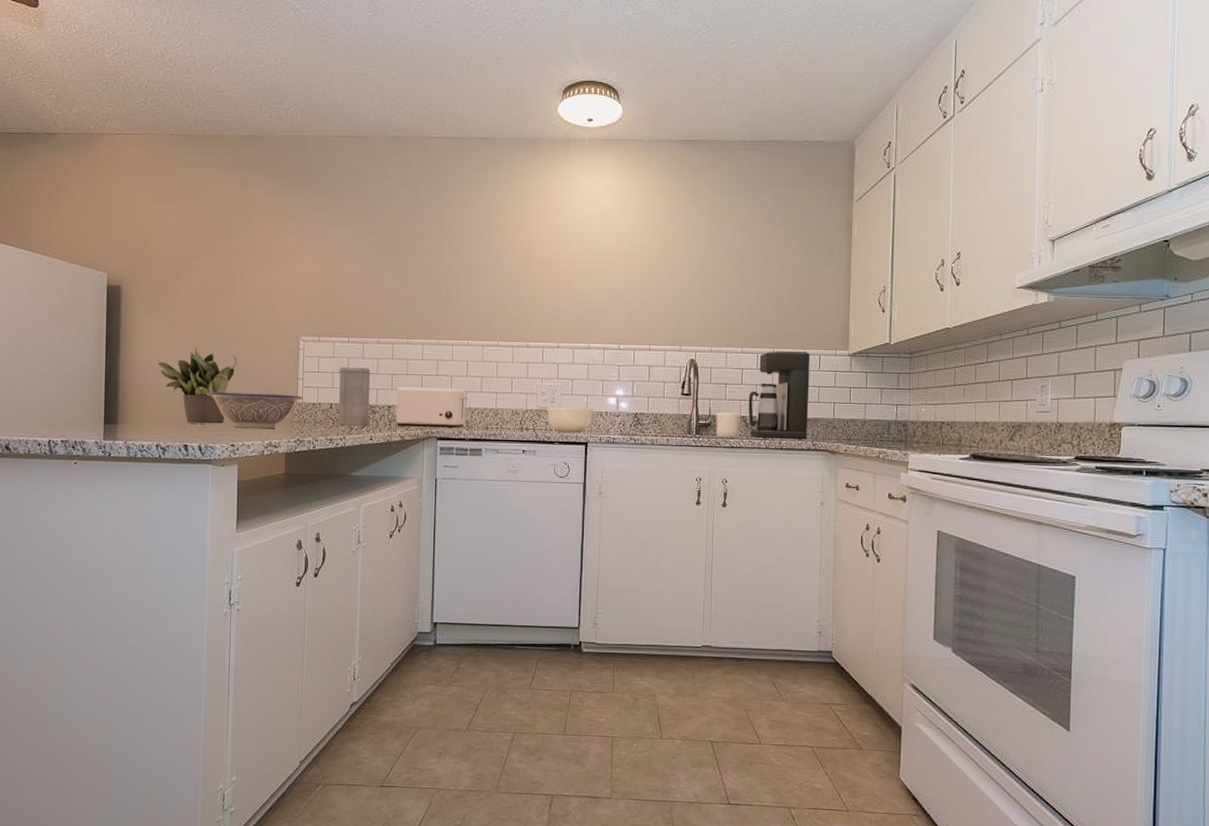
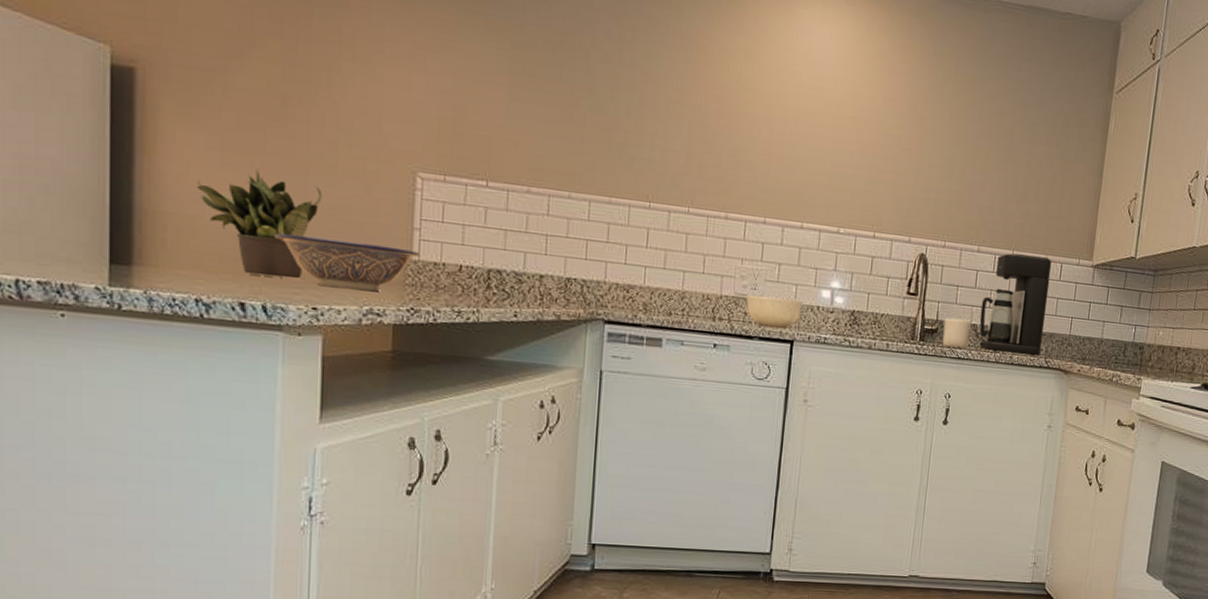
canister: present [338,366,371,426] -> none [469,218,517,299]
toaster: present [395,387,467,429] -> none [549,252,646,312]

